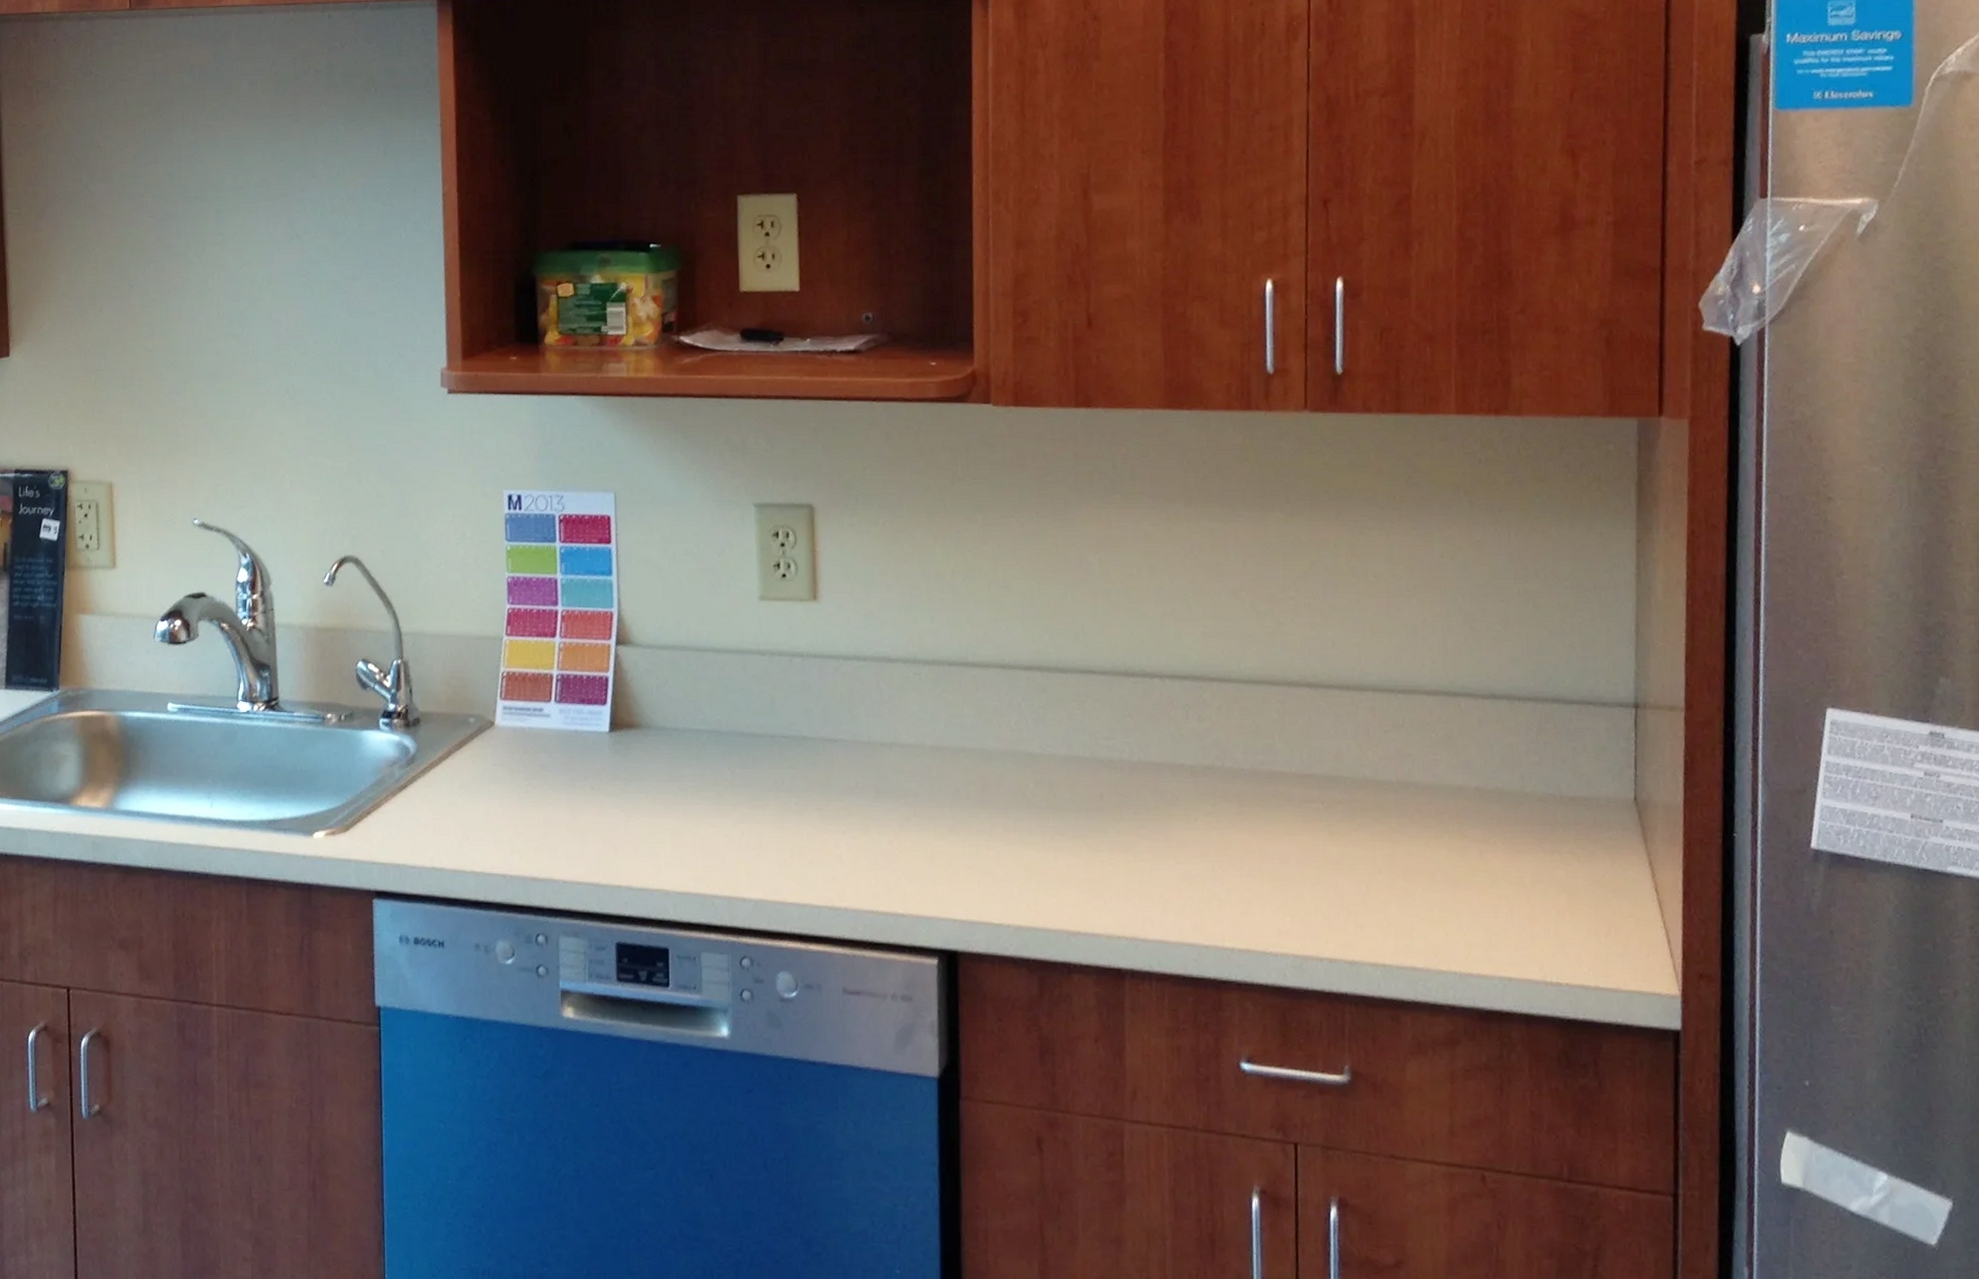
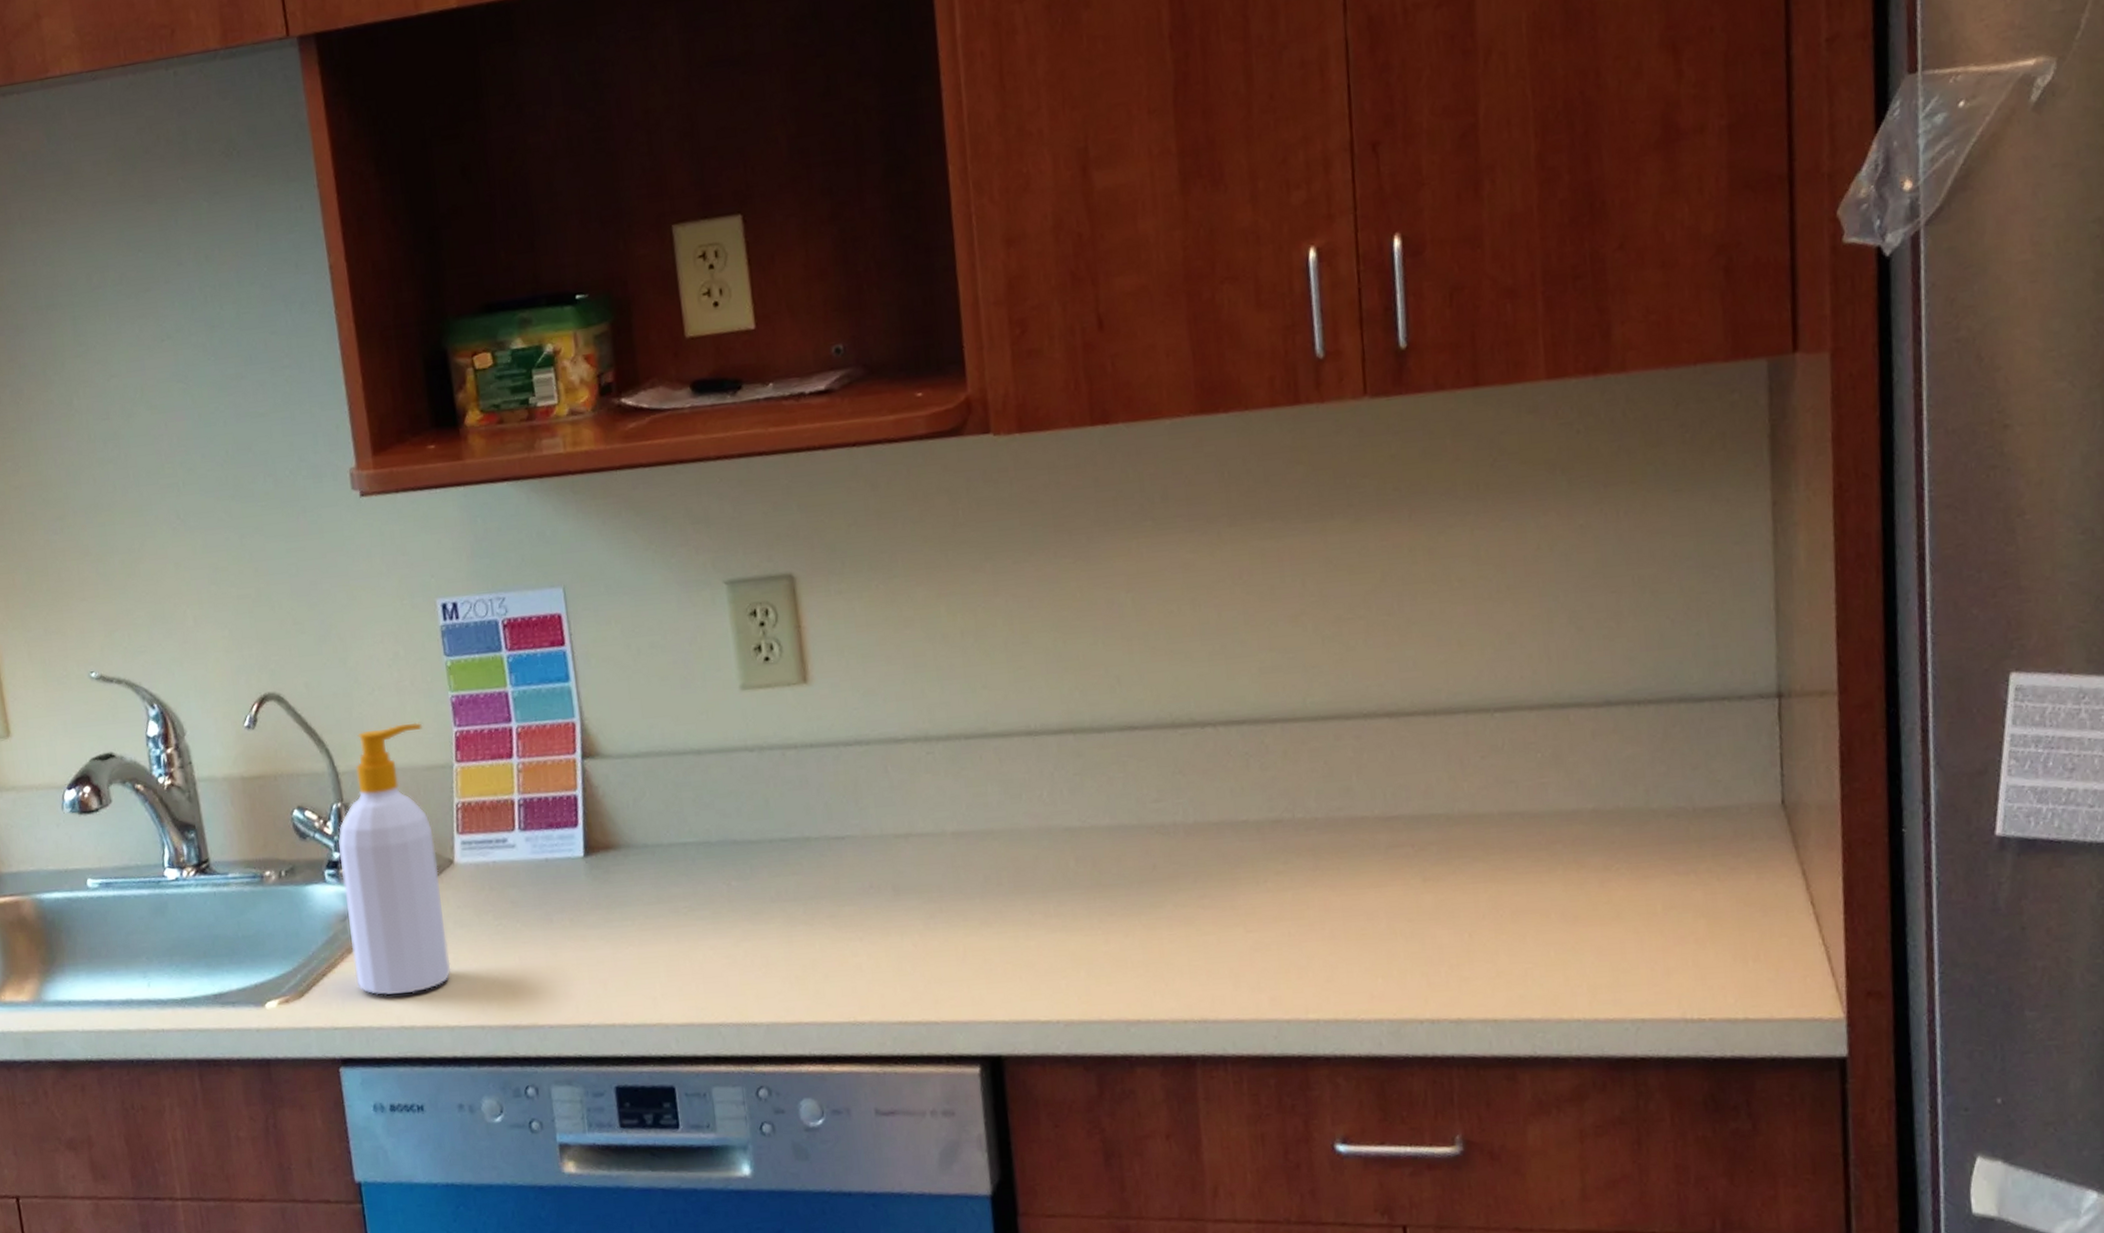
soap bottle: none [394,596,482,838] -> present [337,722,452,995]

